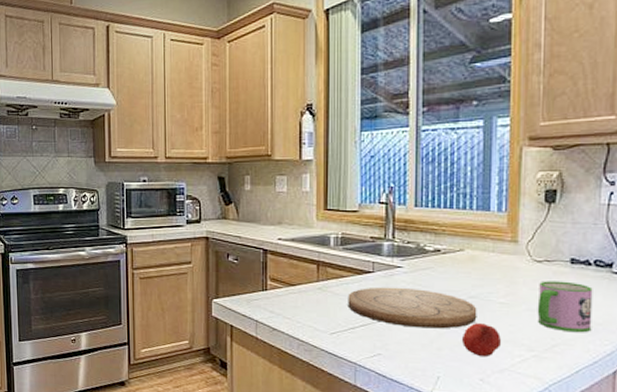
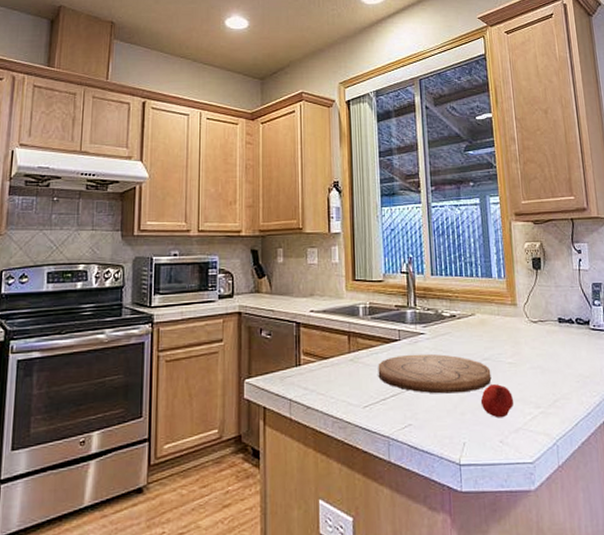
mug: present [537,281,593,333] -> none [537,339,582,387]

